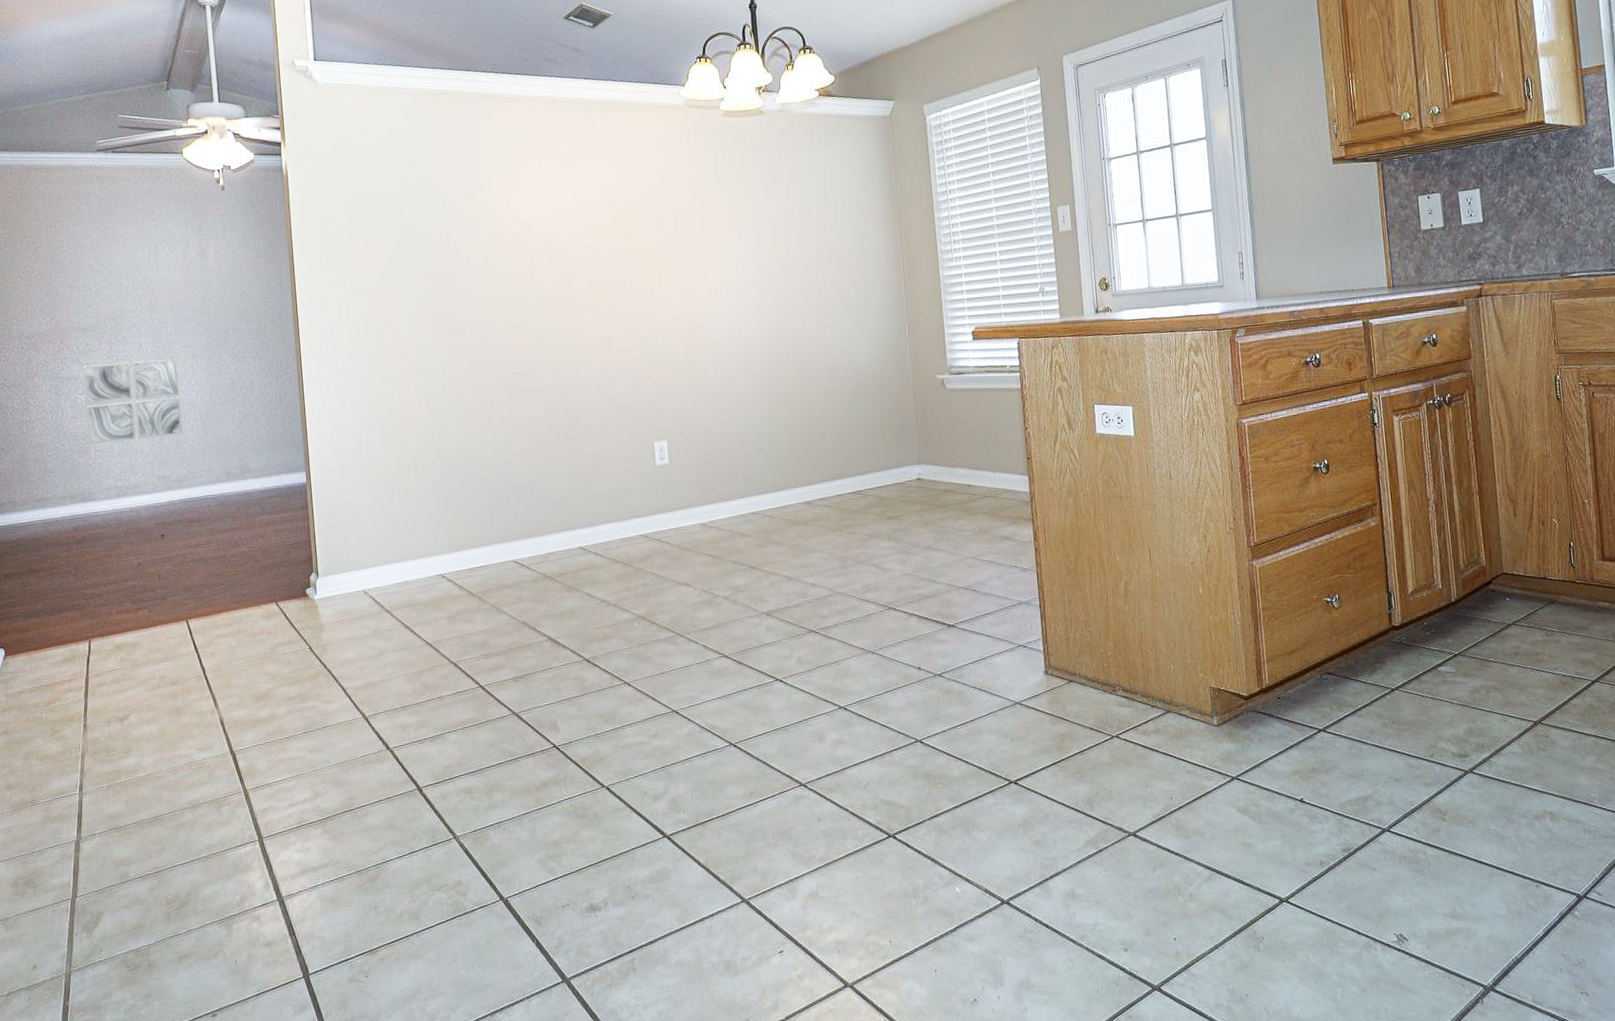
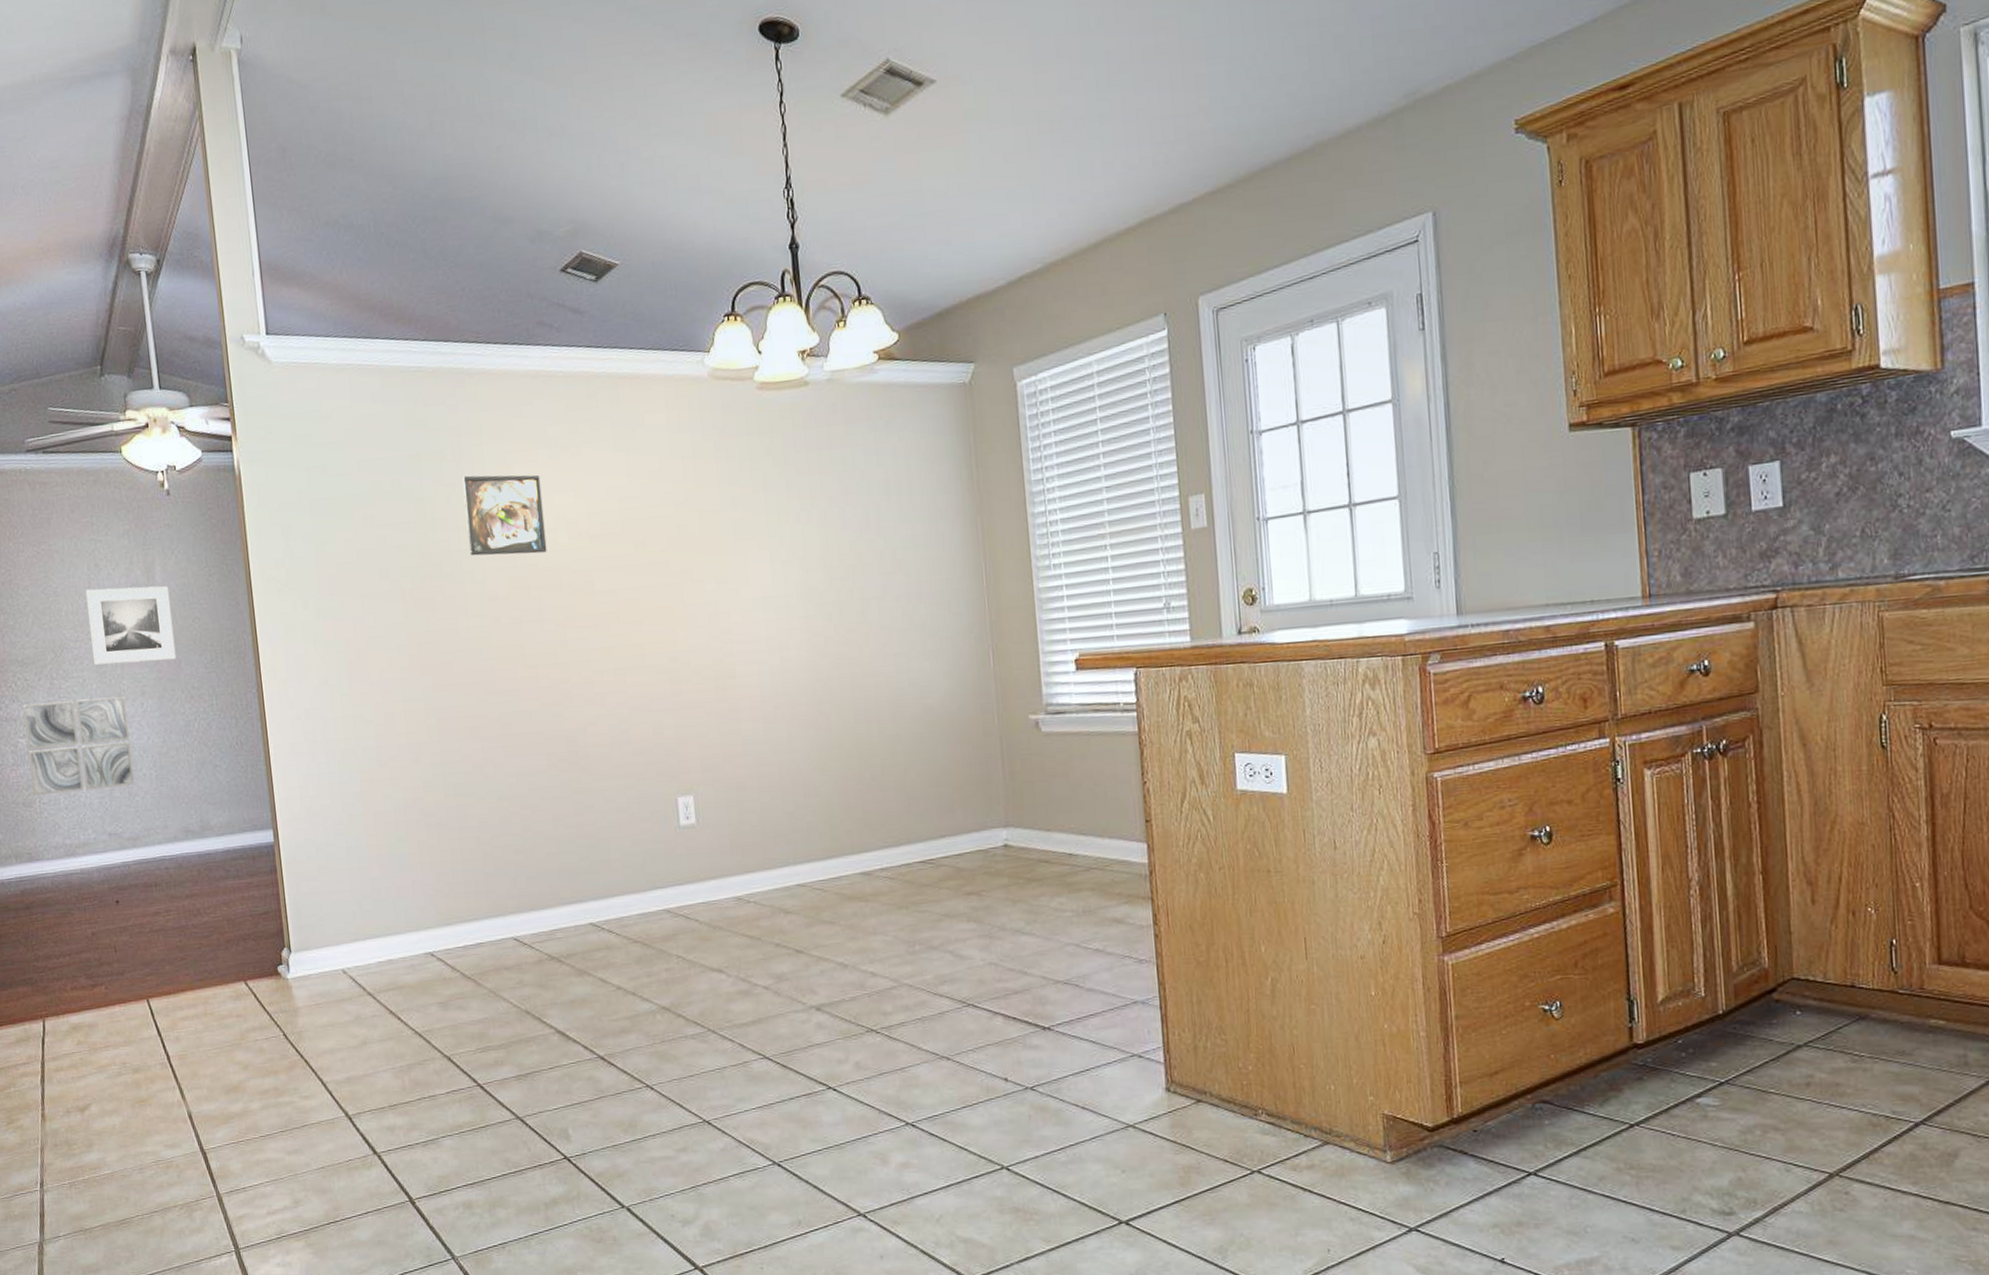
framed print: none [145,265,225,332] -> present [85,586,176,665]
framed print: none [478,179,549,245] -> present [462,475,547,556]

